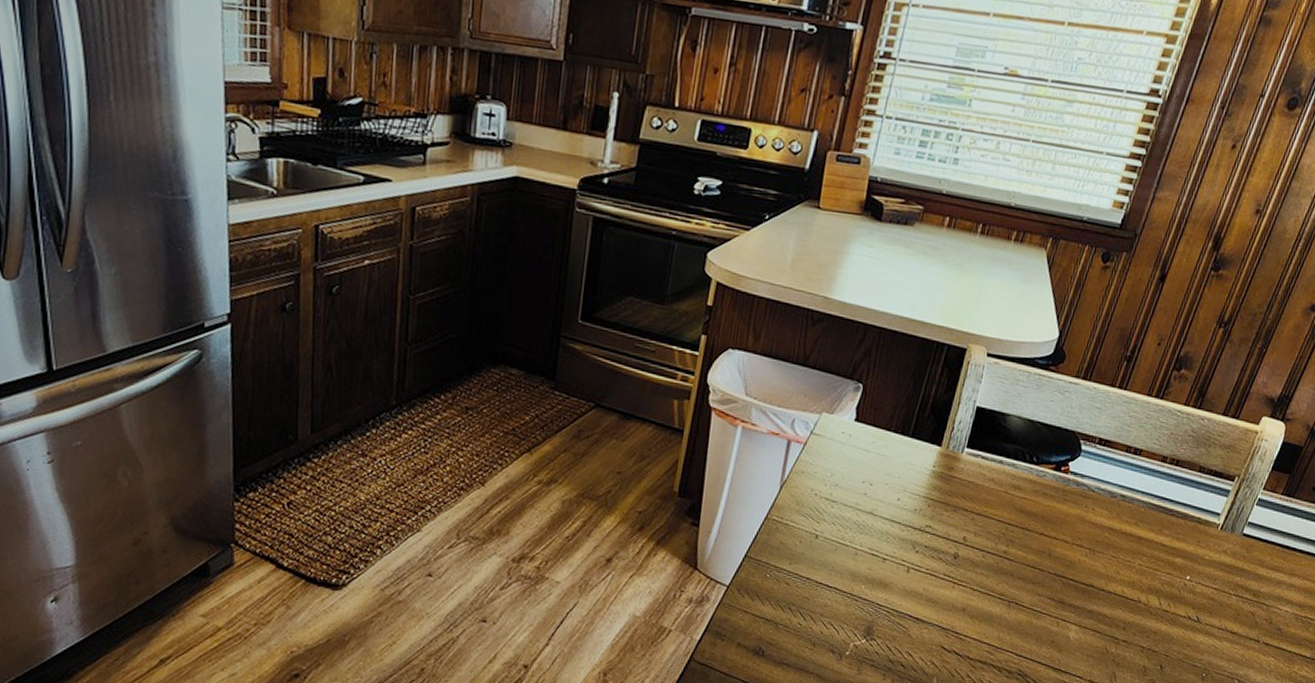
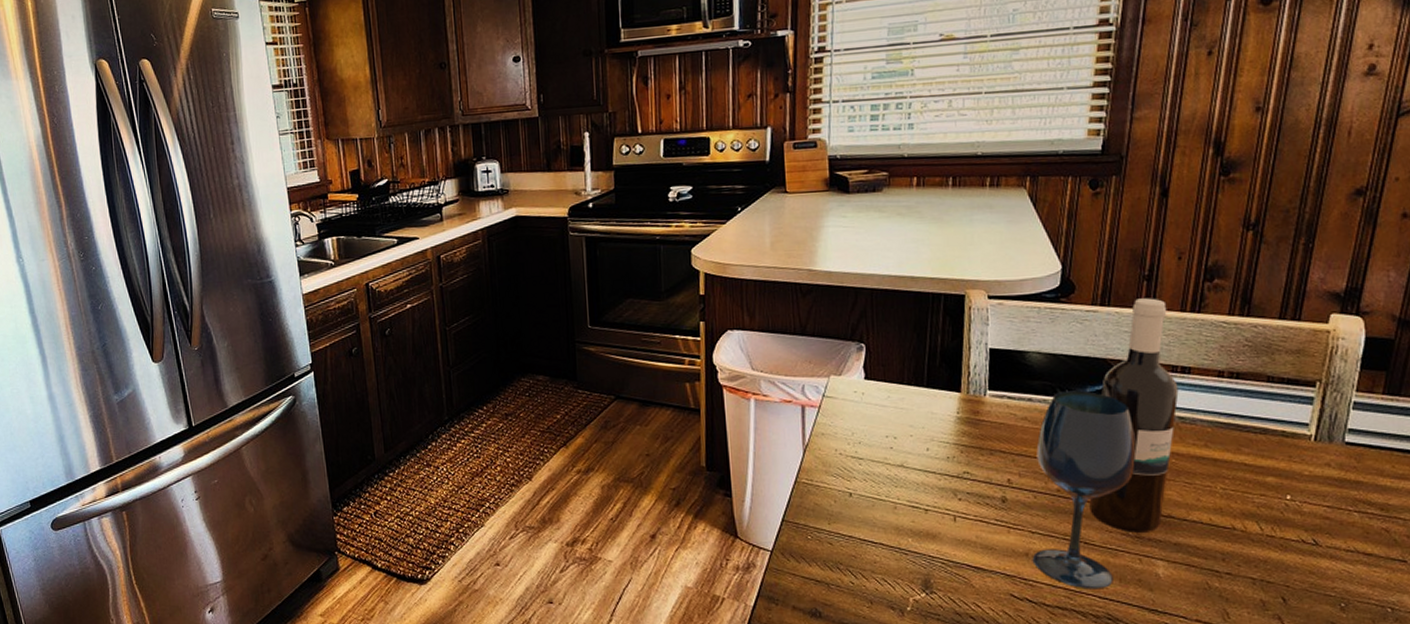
wineglass: none [967,457,1083,647] -> present [1032,390,1136,590]
wine bottle: none [1027,377,1138,600] -> present [1089,298,1179,534]

